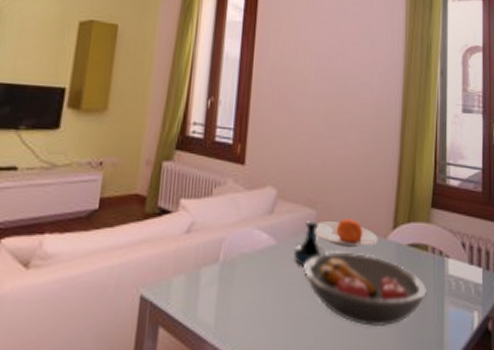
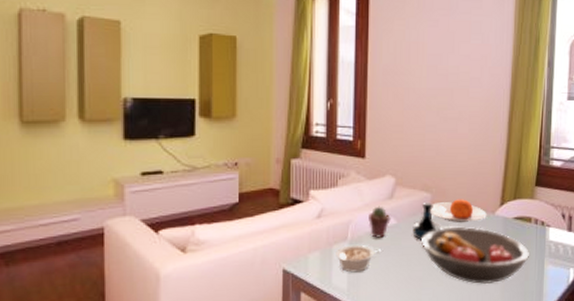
legume: none [203,268,258,304] -> present [335,244,382,273]
potted succulent: none [244,222,270,261] -> present [368,206,391,238]

